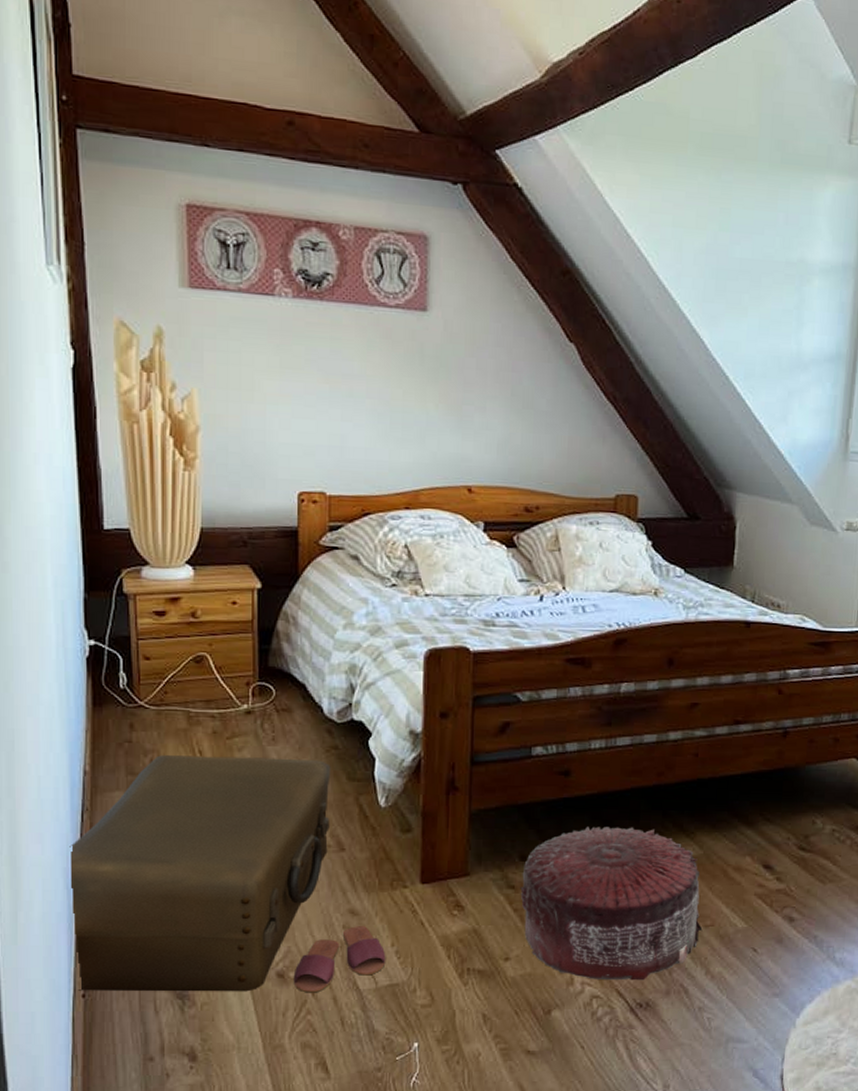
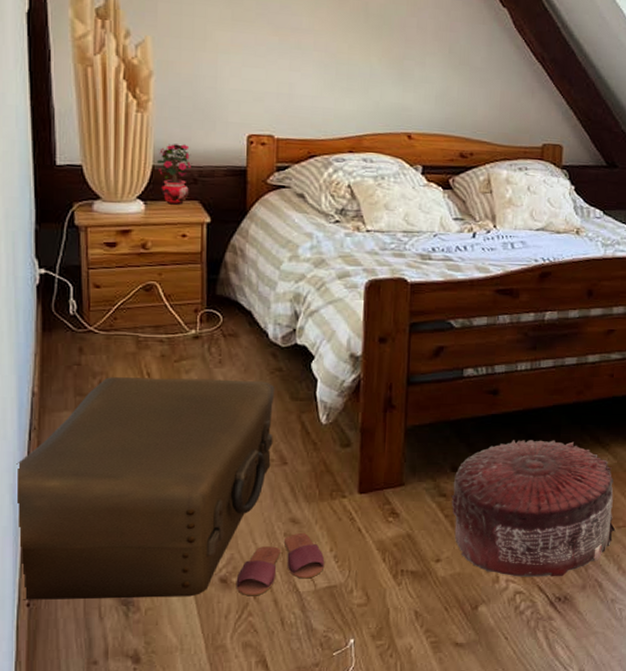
potted flower: none [204,504,242,570] -> present [156,143,192,205]

